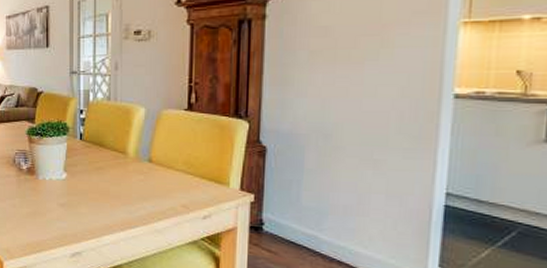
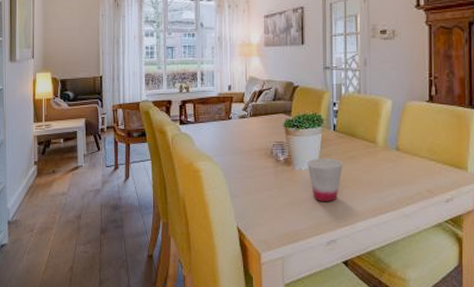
cup: none [51,168,90,214] -> present [307,158,343,203]

